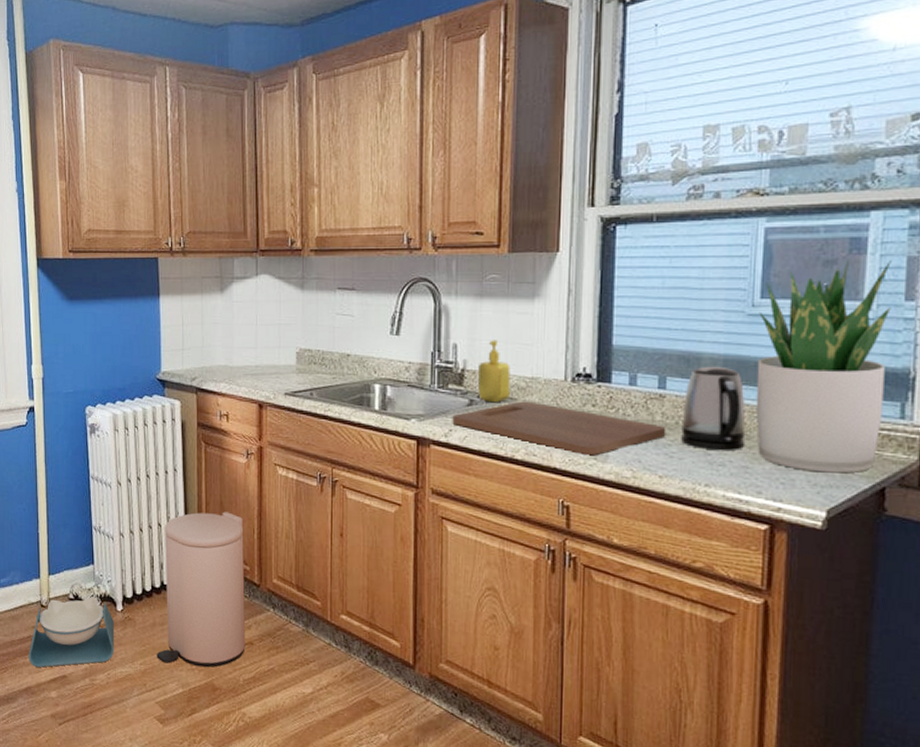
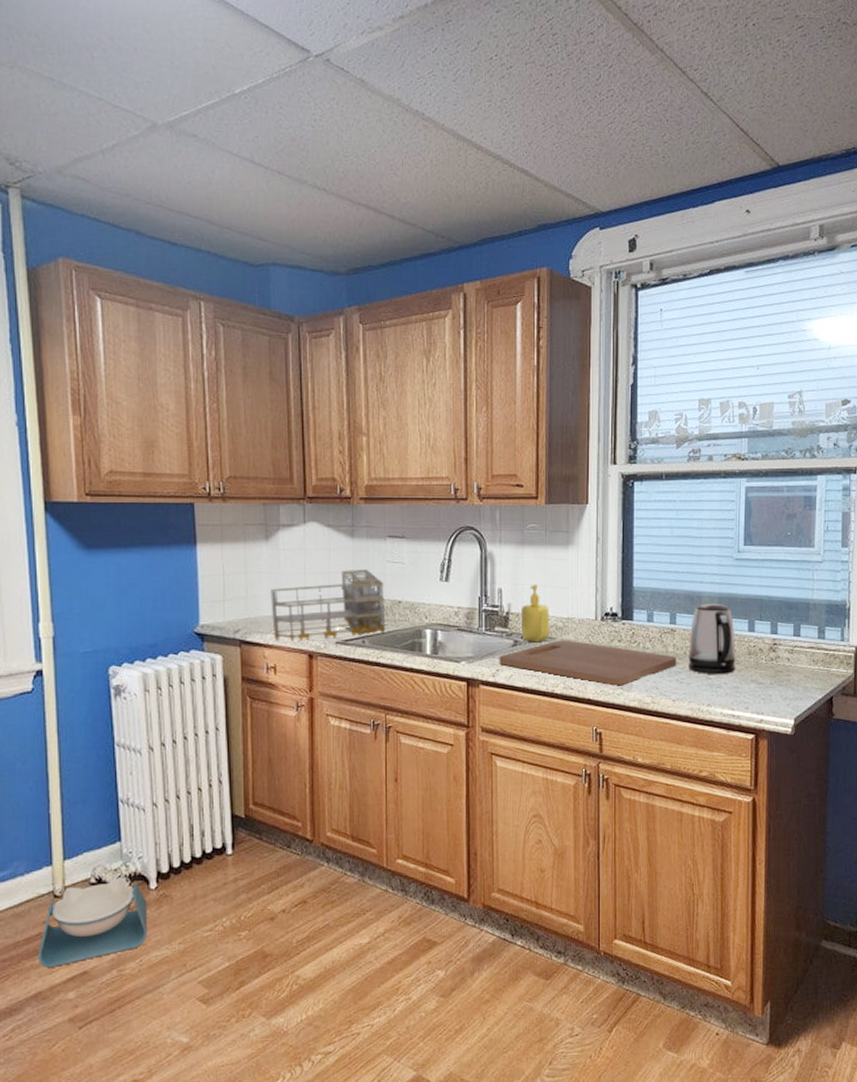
pedal bin: present [156,512,246,667] -> none [198,768,299,938]
dish rack: none [224,321,334,391] -> present [270,569,386,642]
planter: present [755,259,891,474] -> none [743,514,833,688]

